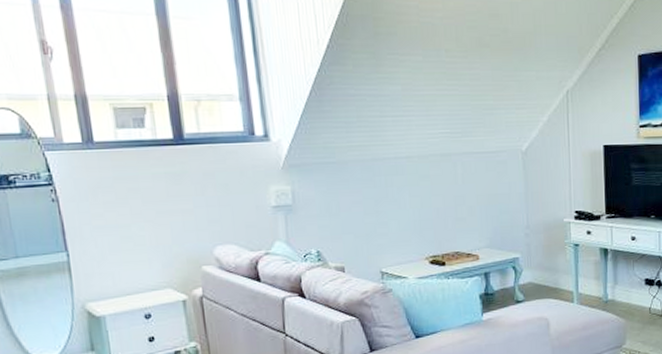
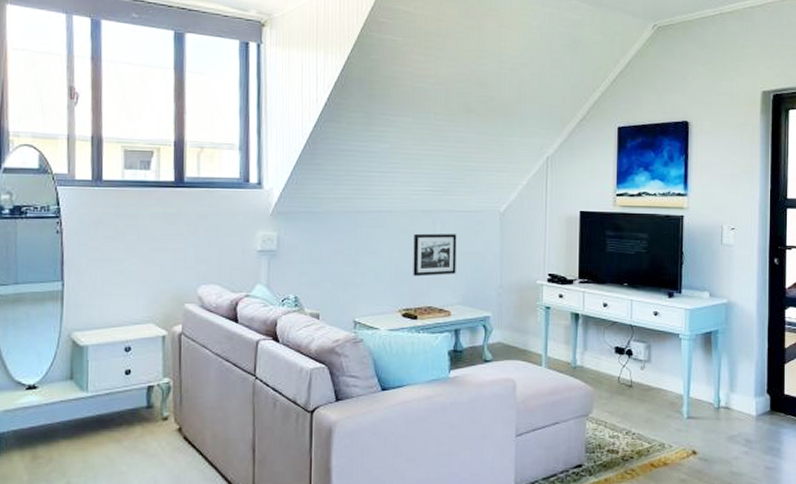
picture frame: none [434,176,481,223] -> present [413,233,457,277]

